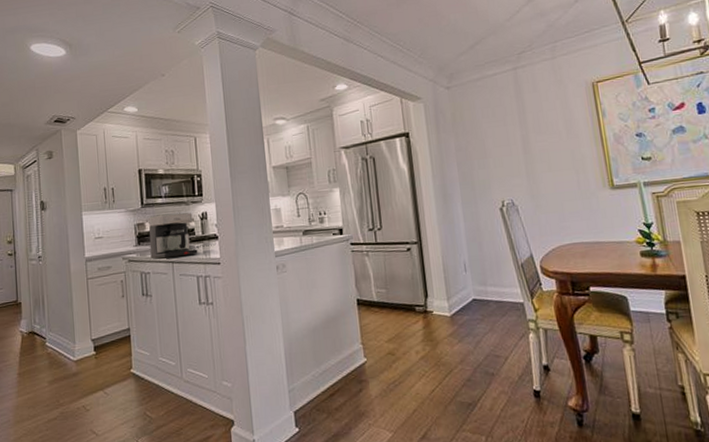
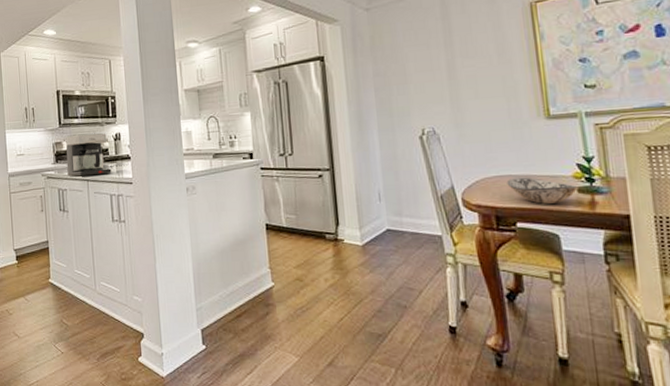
decorative bowl: none [579,243,642,269] -> present [506,177,580,205]

